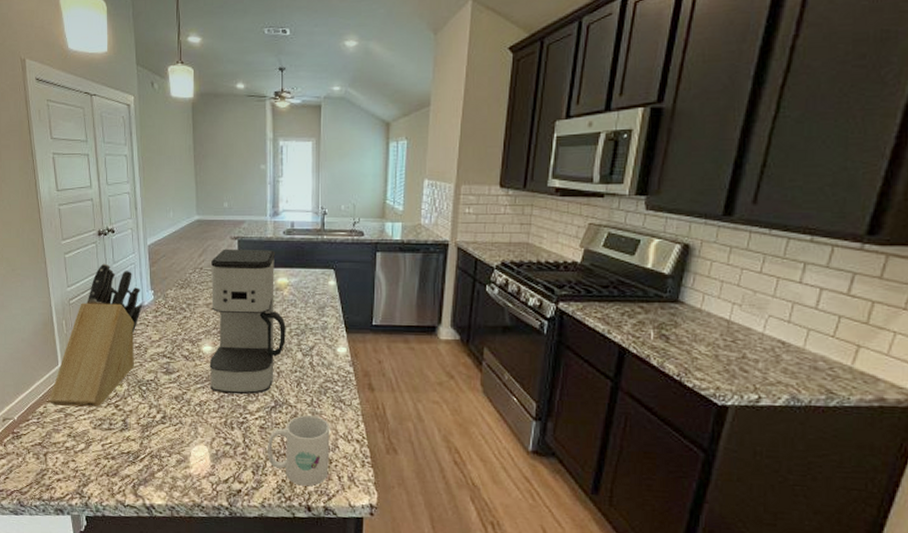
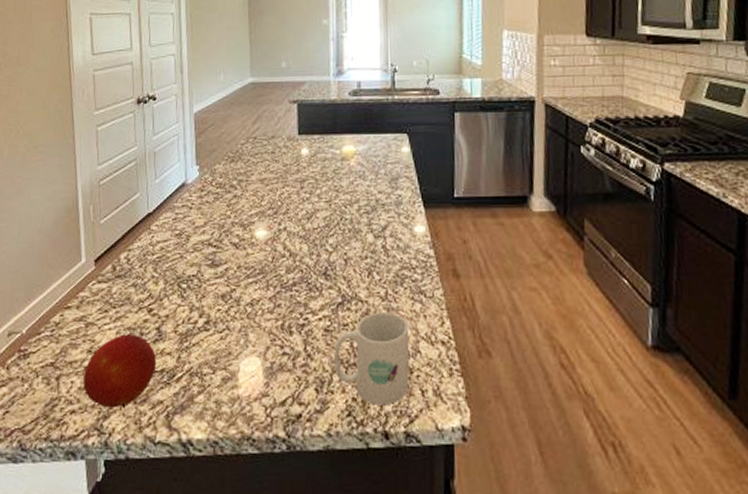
knife block: present [49,263,142,408] -> none [67,135,185,314]
fruit: none [66,423,124,480] -> present [83,334,157,409]
coffee maker: present [209,249,286,395] -> none [263,113,354,289]

